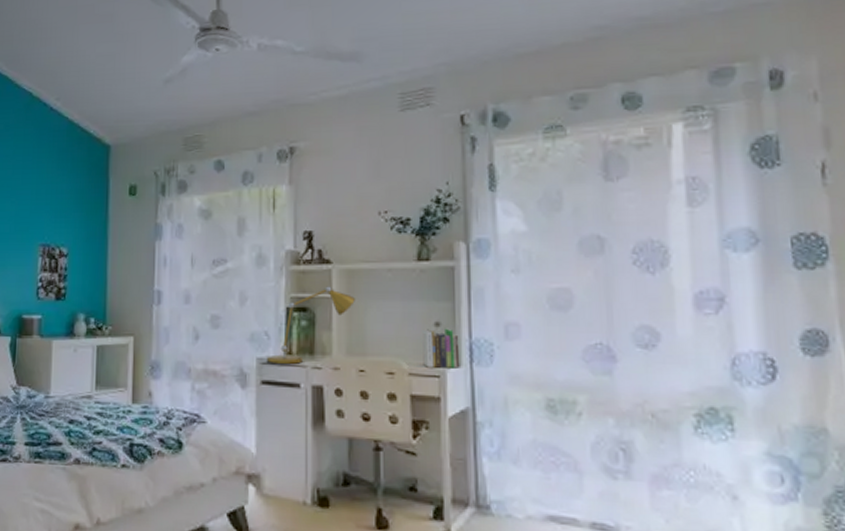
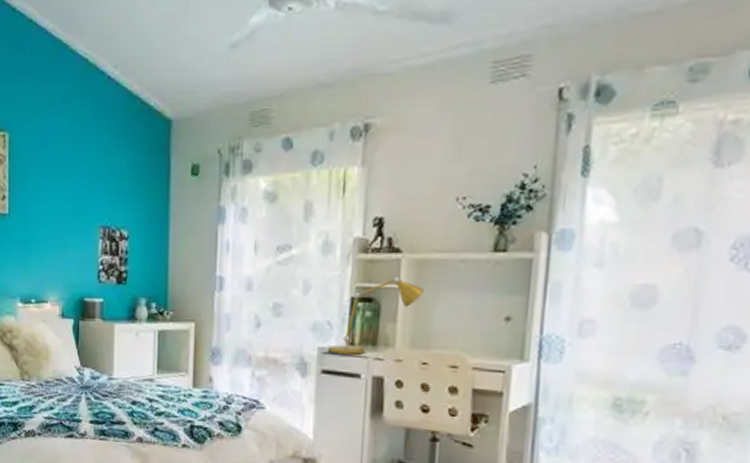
books: present [421,328,460,368] -> none [488,323,530,364]

